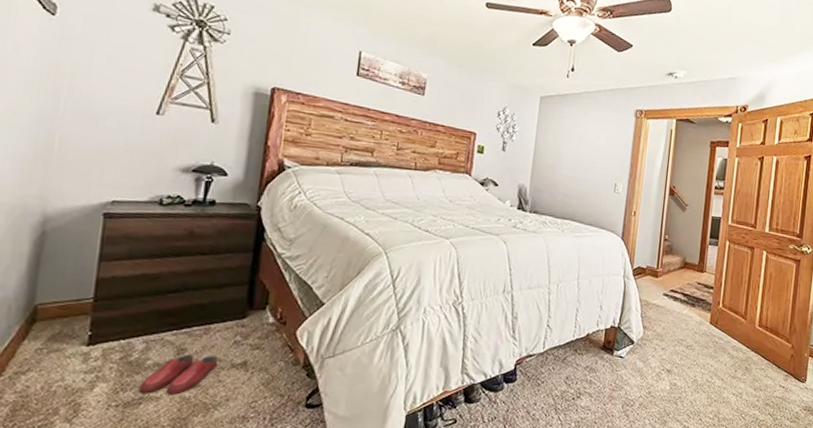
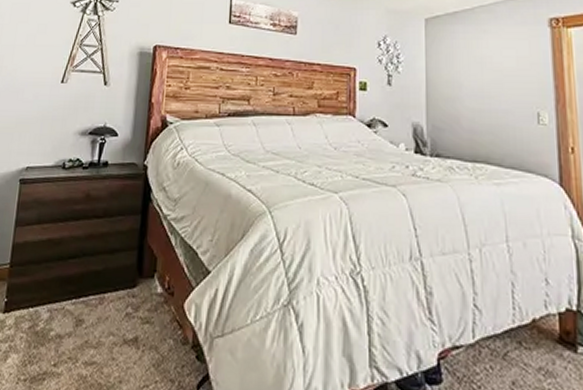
slippers: present [138,355,217,395] -> none [43,327,111,372]

